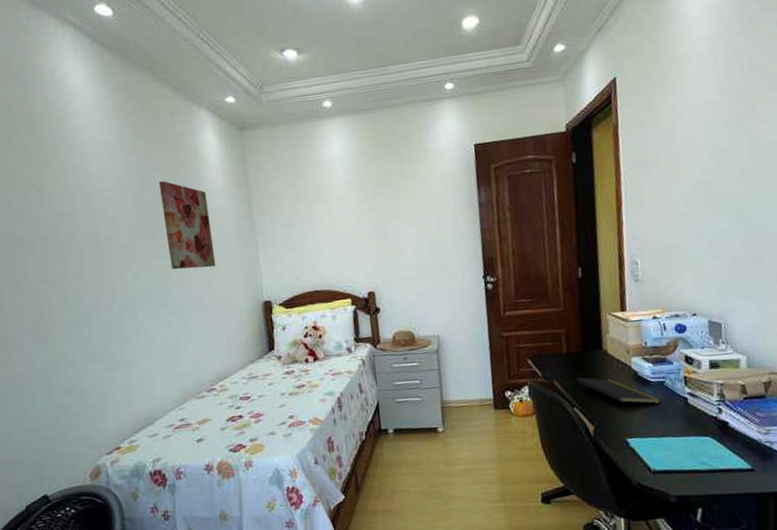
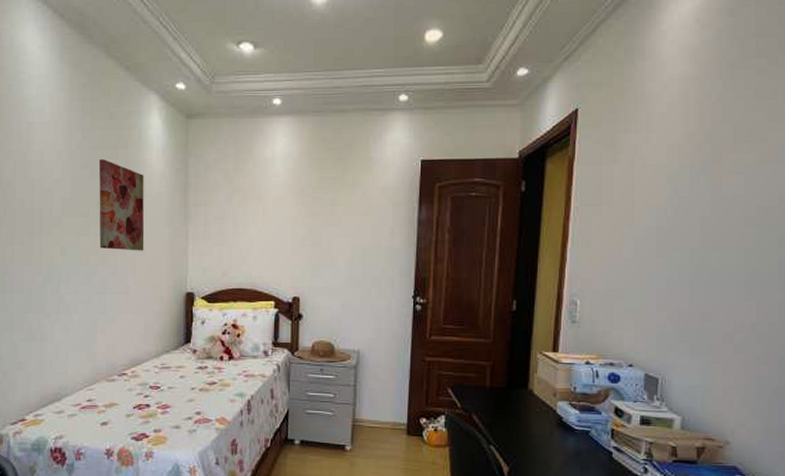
notepad: present [576,377,660,411] -> none [496,414,583,456]

